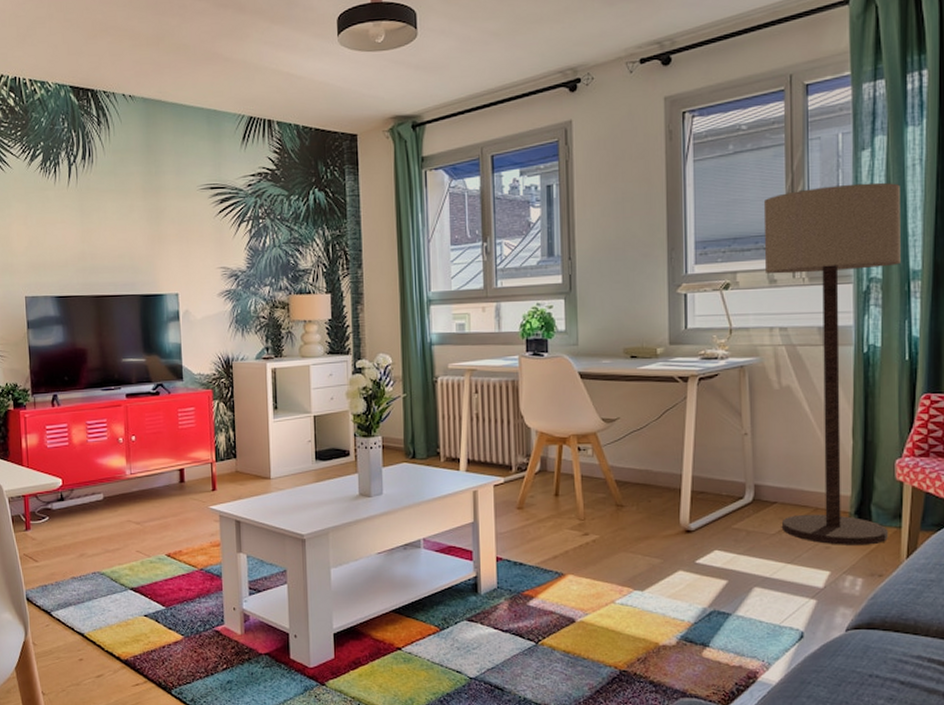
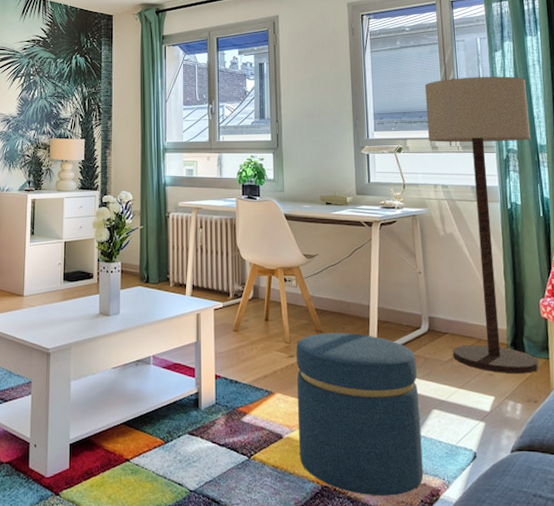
ottoman: none [591,506,740,679] -> present [296,333,424,496]

